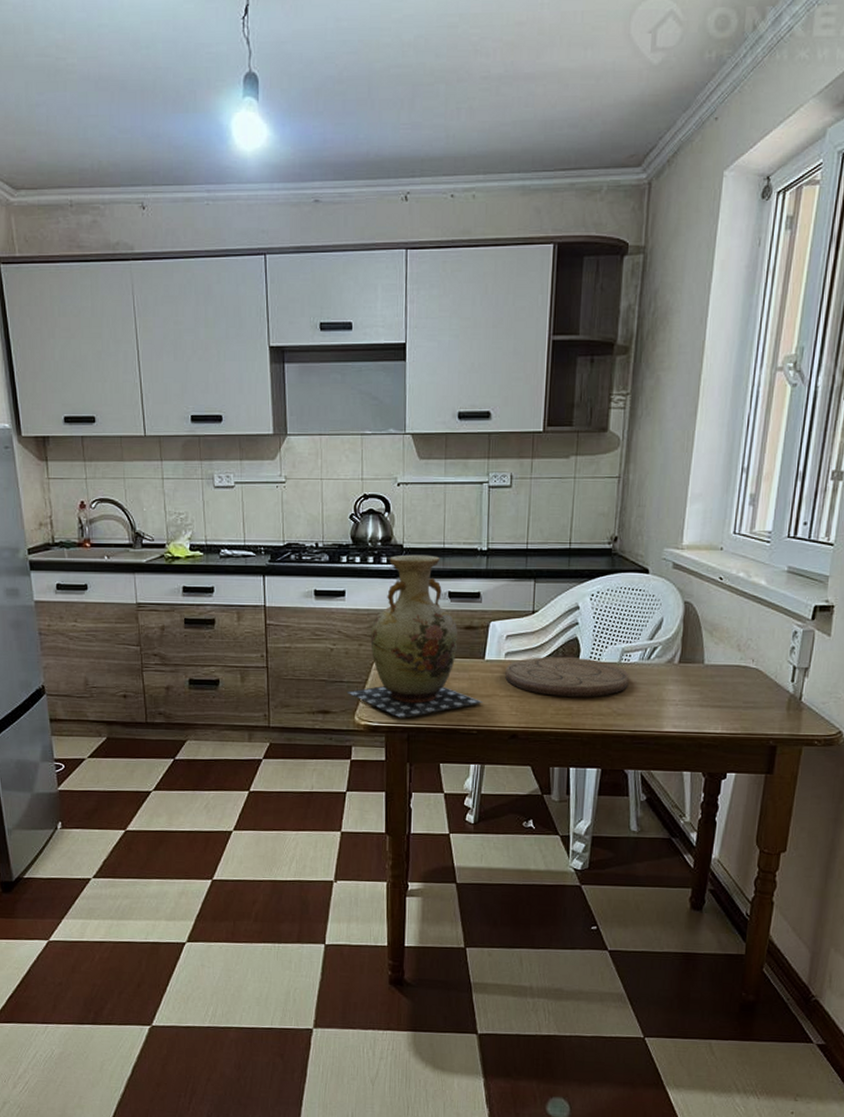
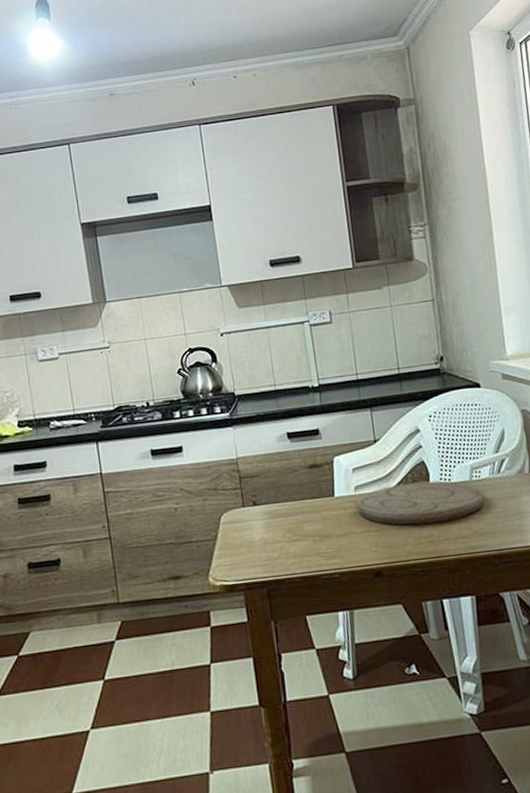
vase: present [346,554,483,718] -> none [196,398,341,573]

